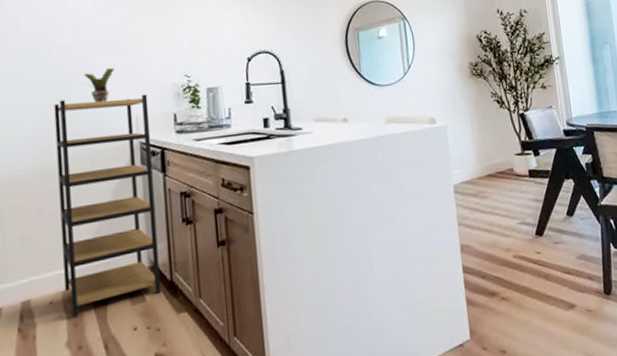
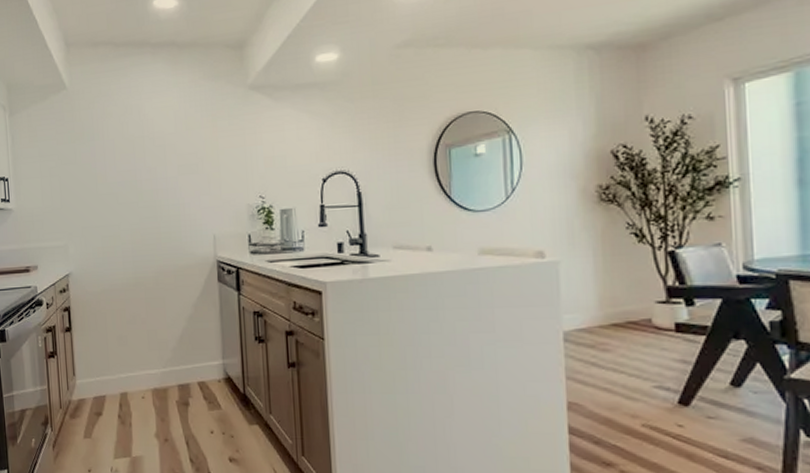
shelving unit: present [53,94,161,317] -> none [144,214,235,412]
potted plant: present [84,68,114,103] -> none [169,188,195,221]

